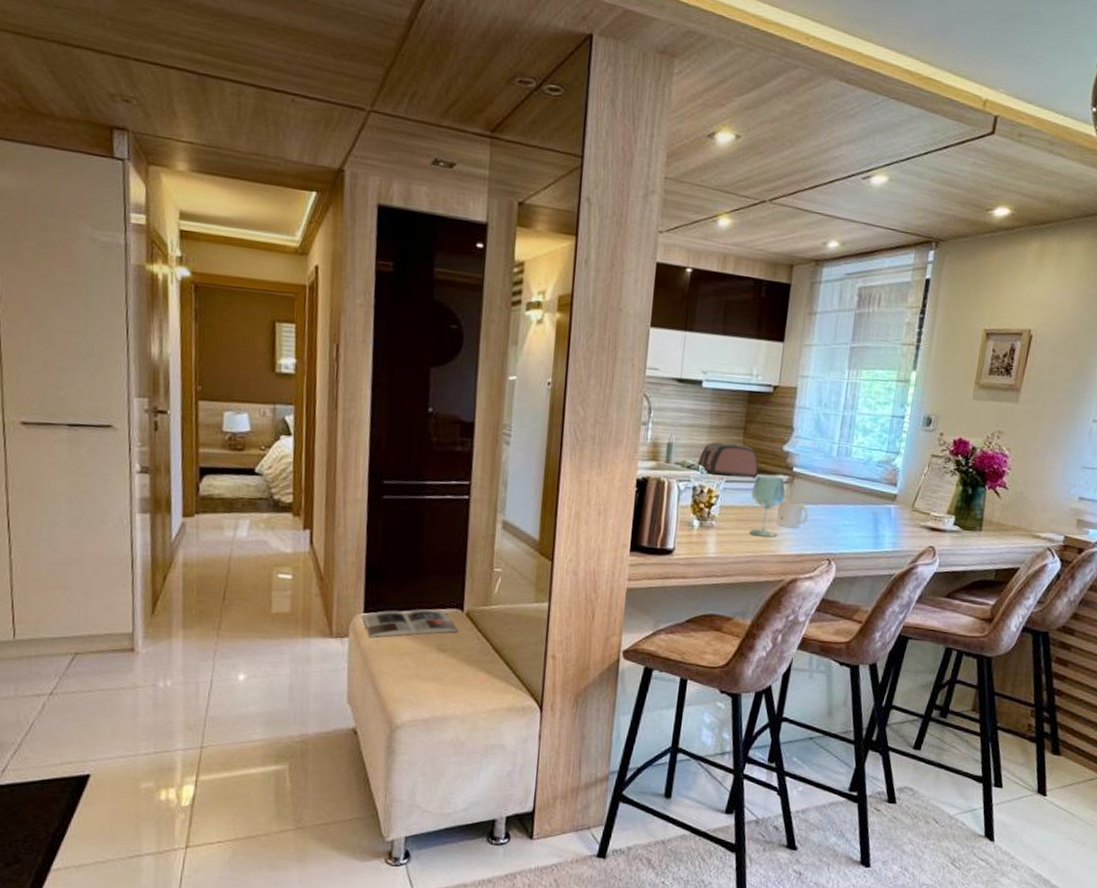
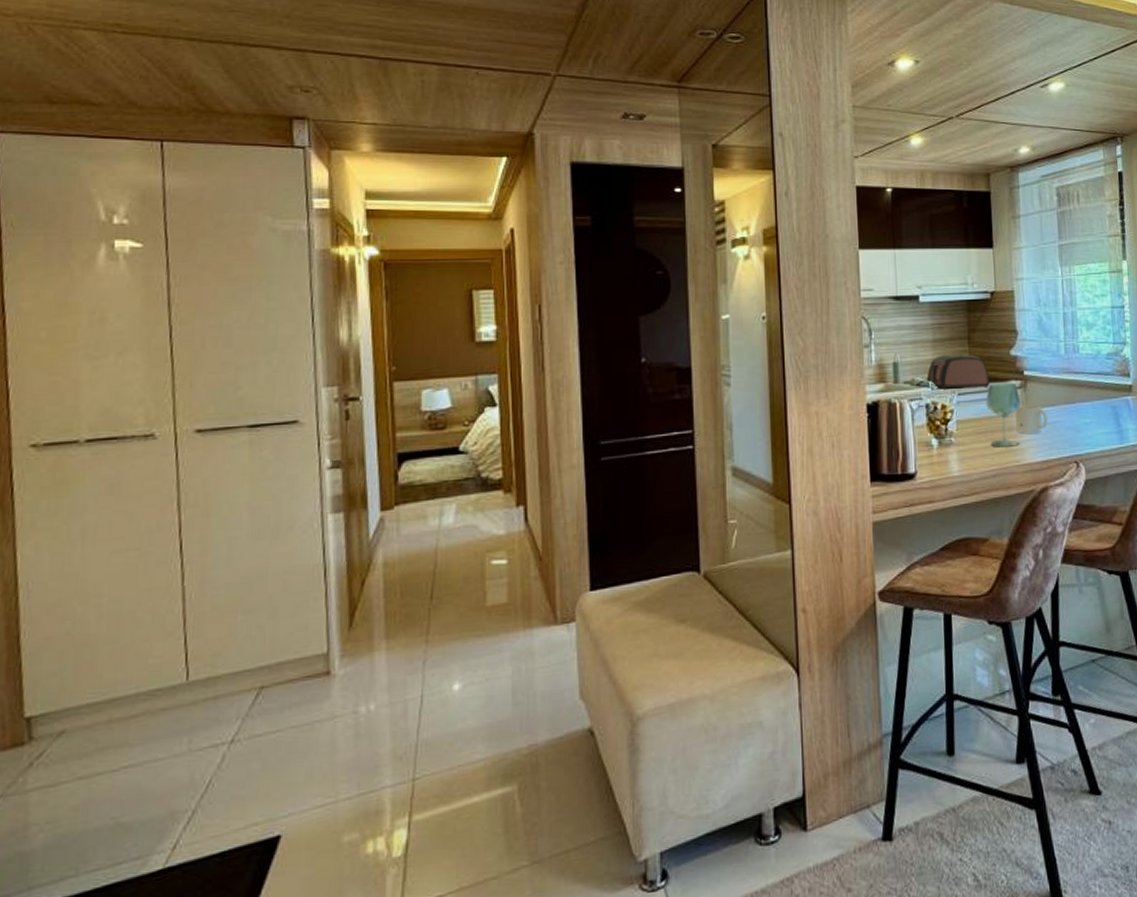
magazine: present [361,609,459,638] -> none [588,575,697,619]

